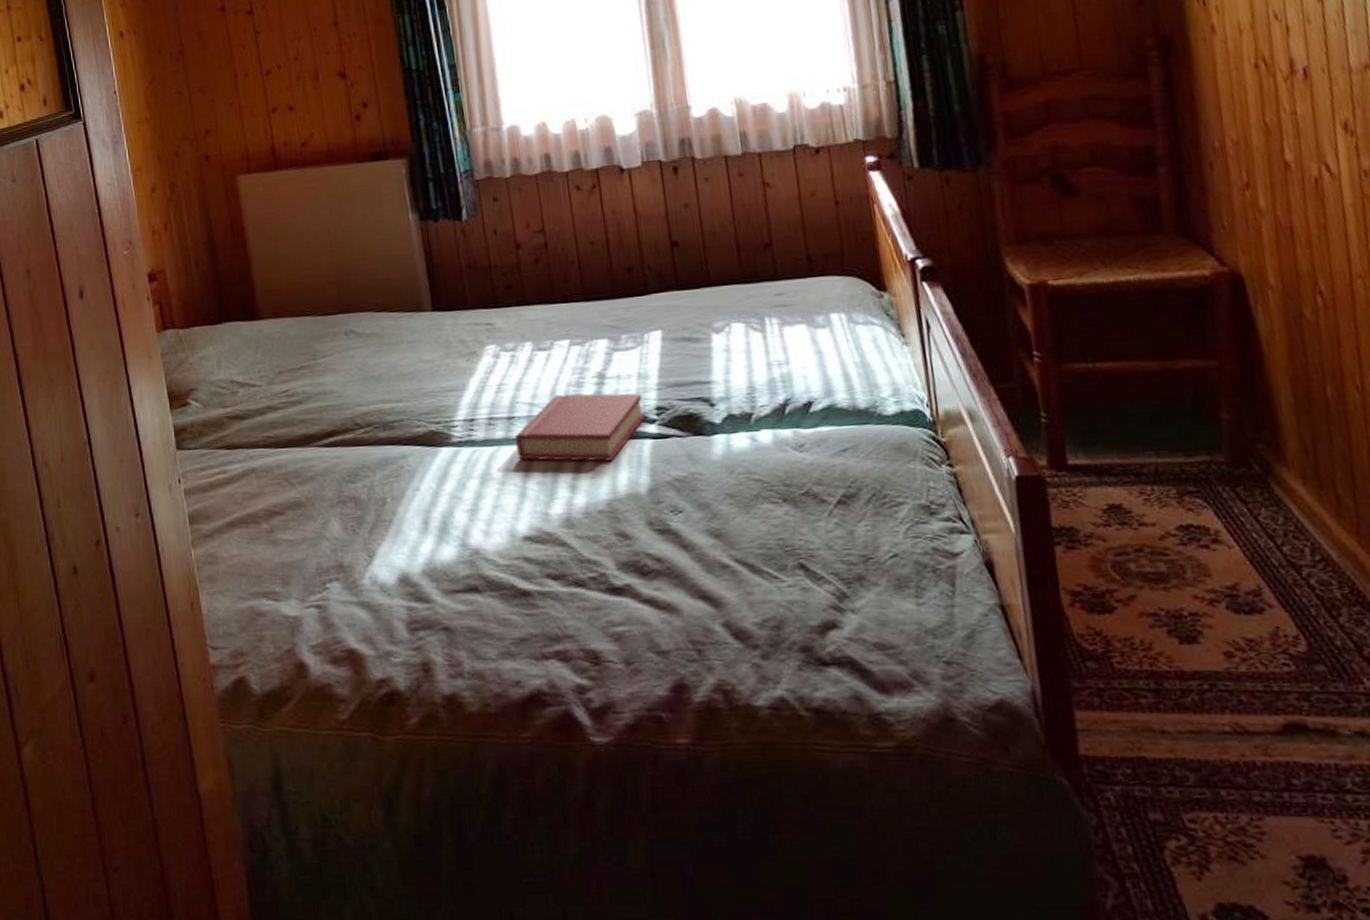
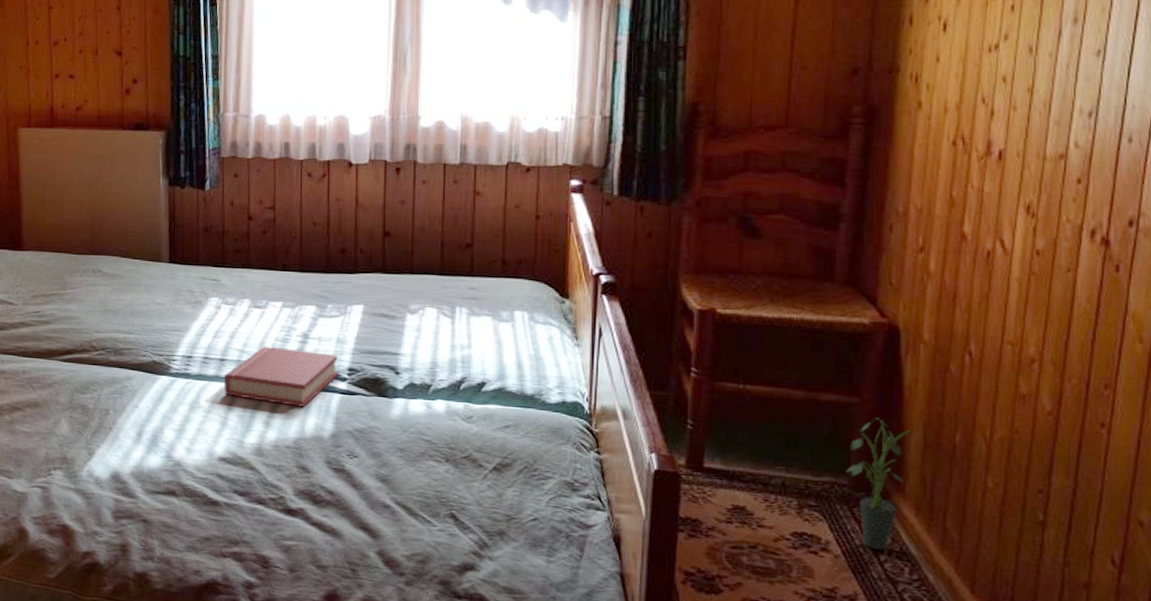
potted plant: none [1219,379,1284,533] -> present [846,417,911,551]

